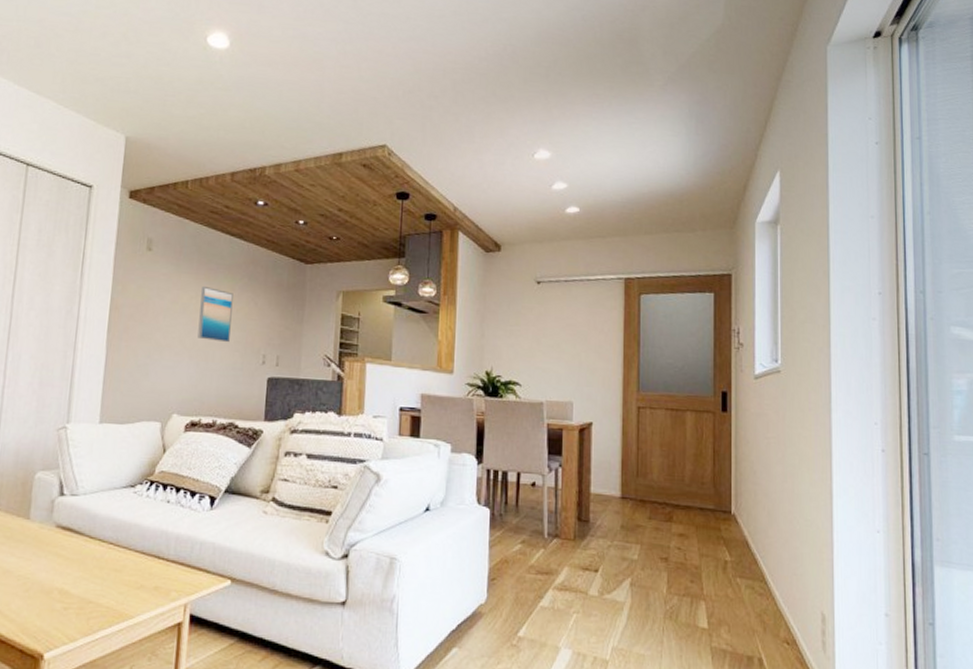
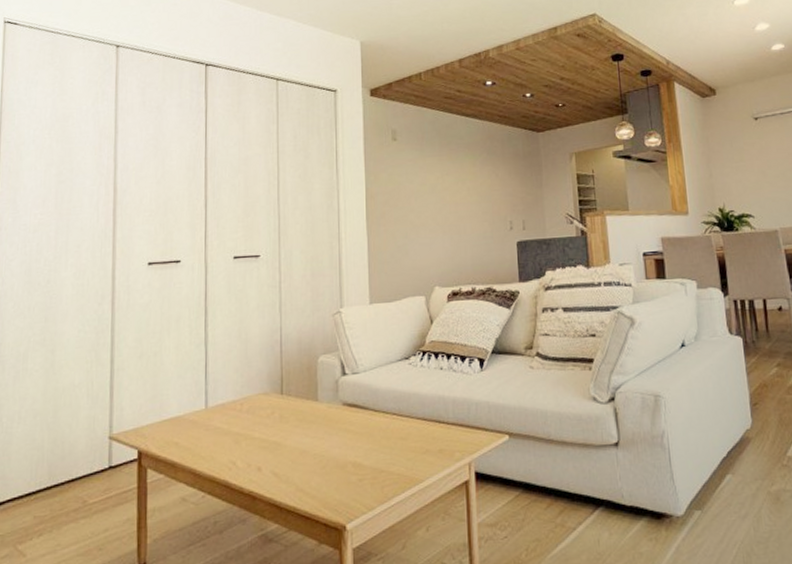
wall art: present [198,287,233,343] -> none [446,166,478,215]

